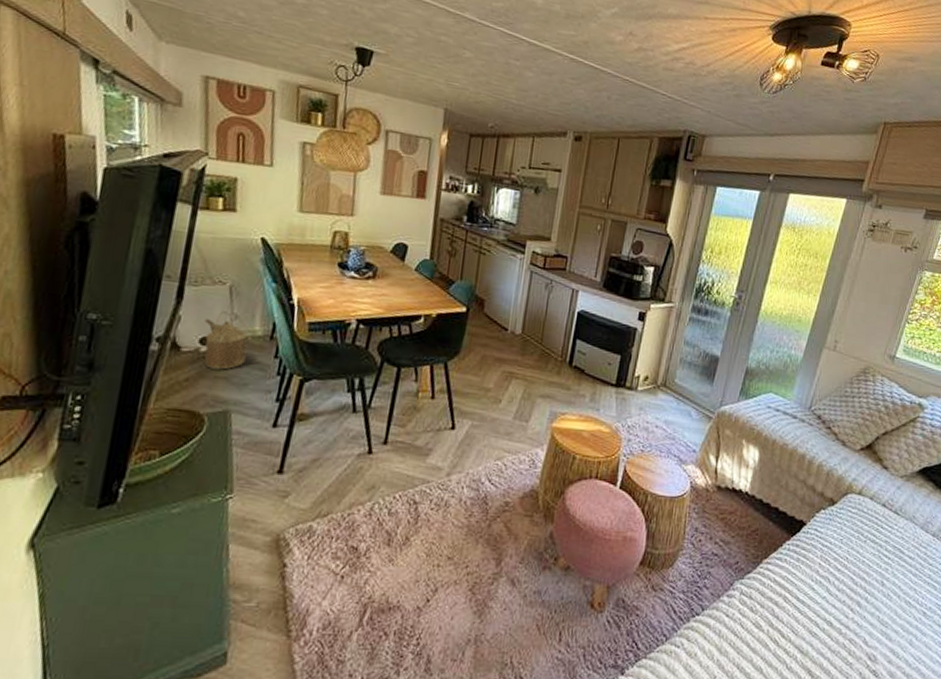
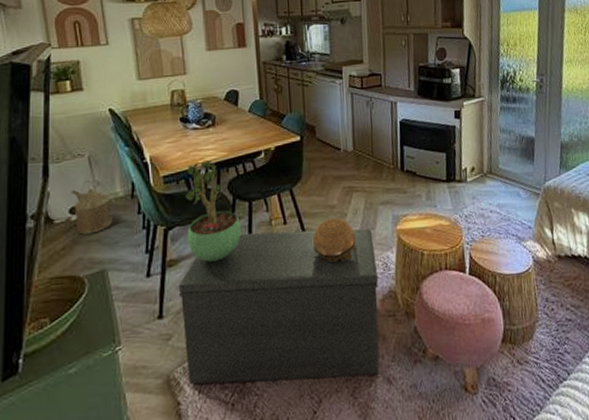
bench: none [299,400,525,574] -> present [179,228,380,385]
potted plant: none [322,313,385,424] -> present [184,159,242,262]
decorative bowl: none [458,401,506,450] -> present [312,217,357,263]

